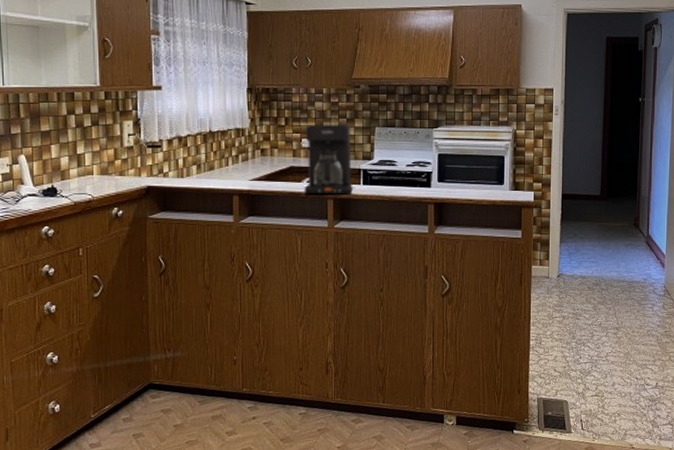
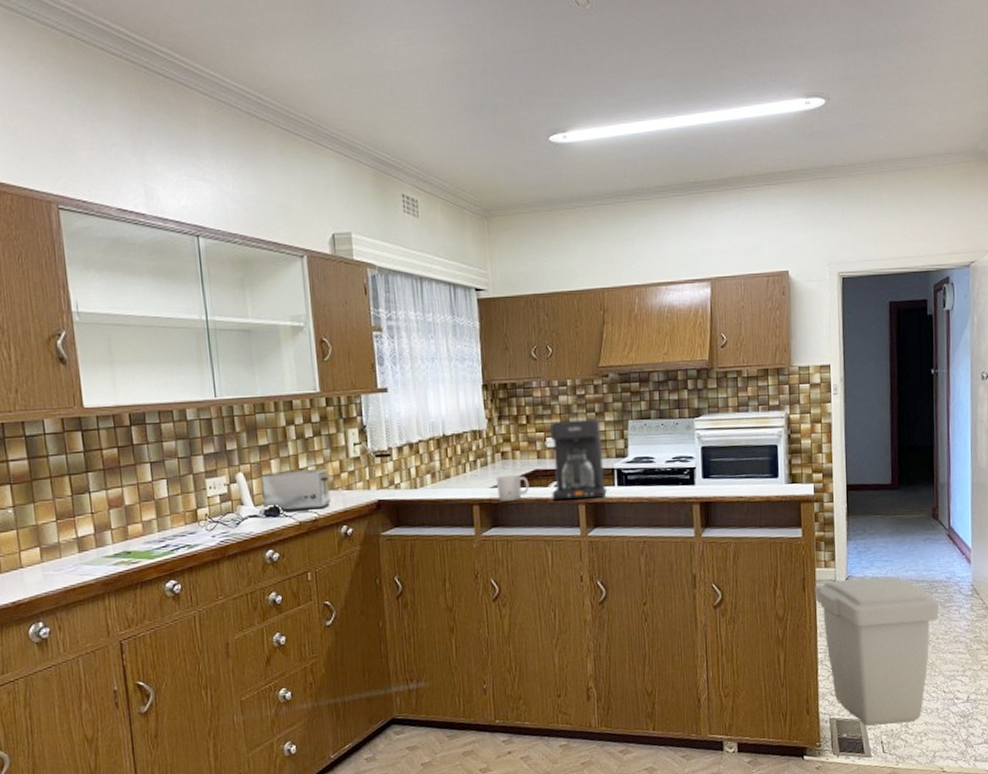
toaster: none [40,155,104,195] -> present [260,468,331,515]
mug: none [255,170,284,193] -> present [495,474,529,502]
trash can: none [530,276,635,406] -> present [814,577,939,726]

